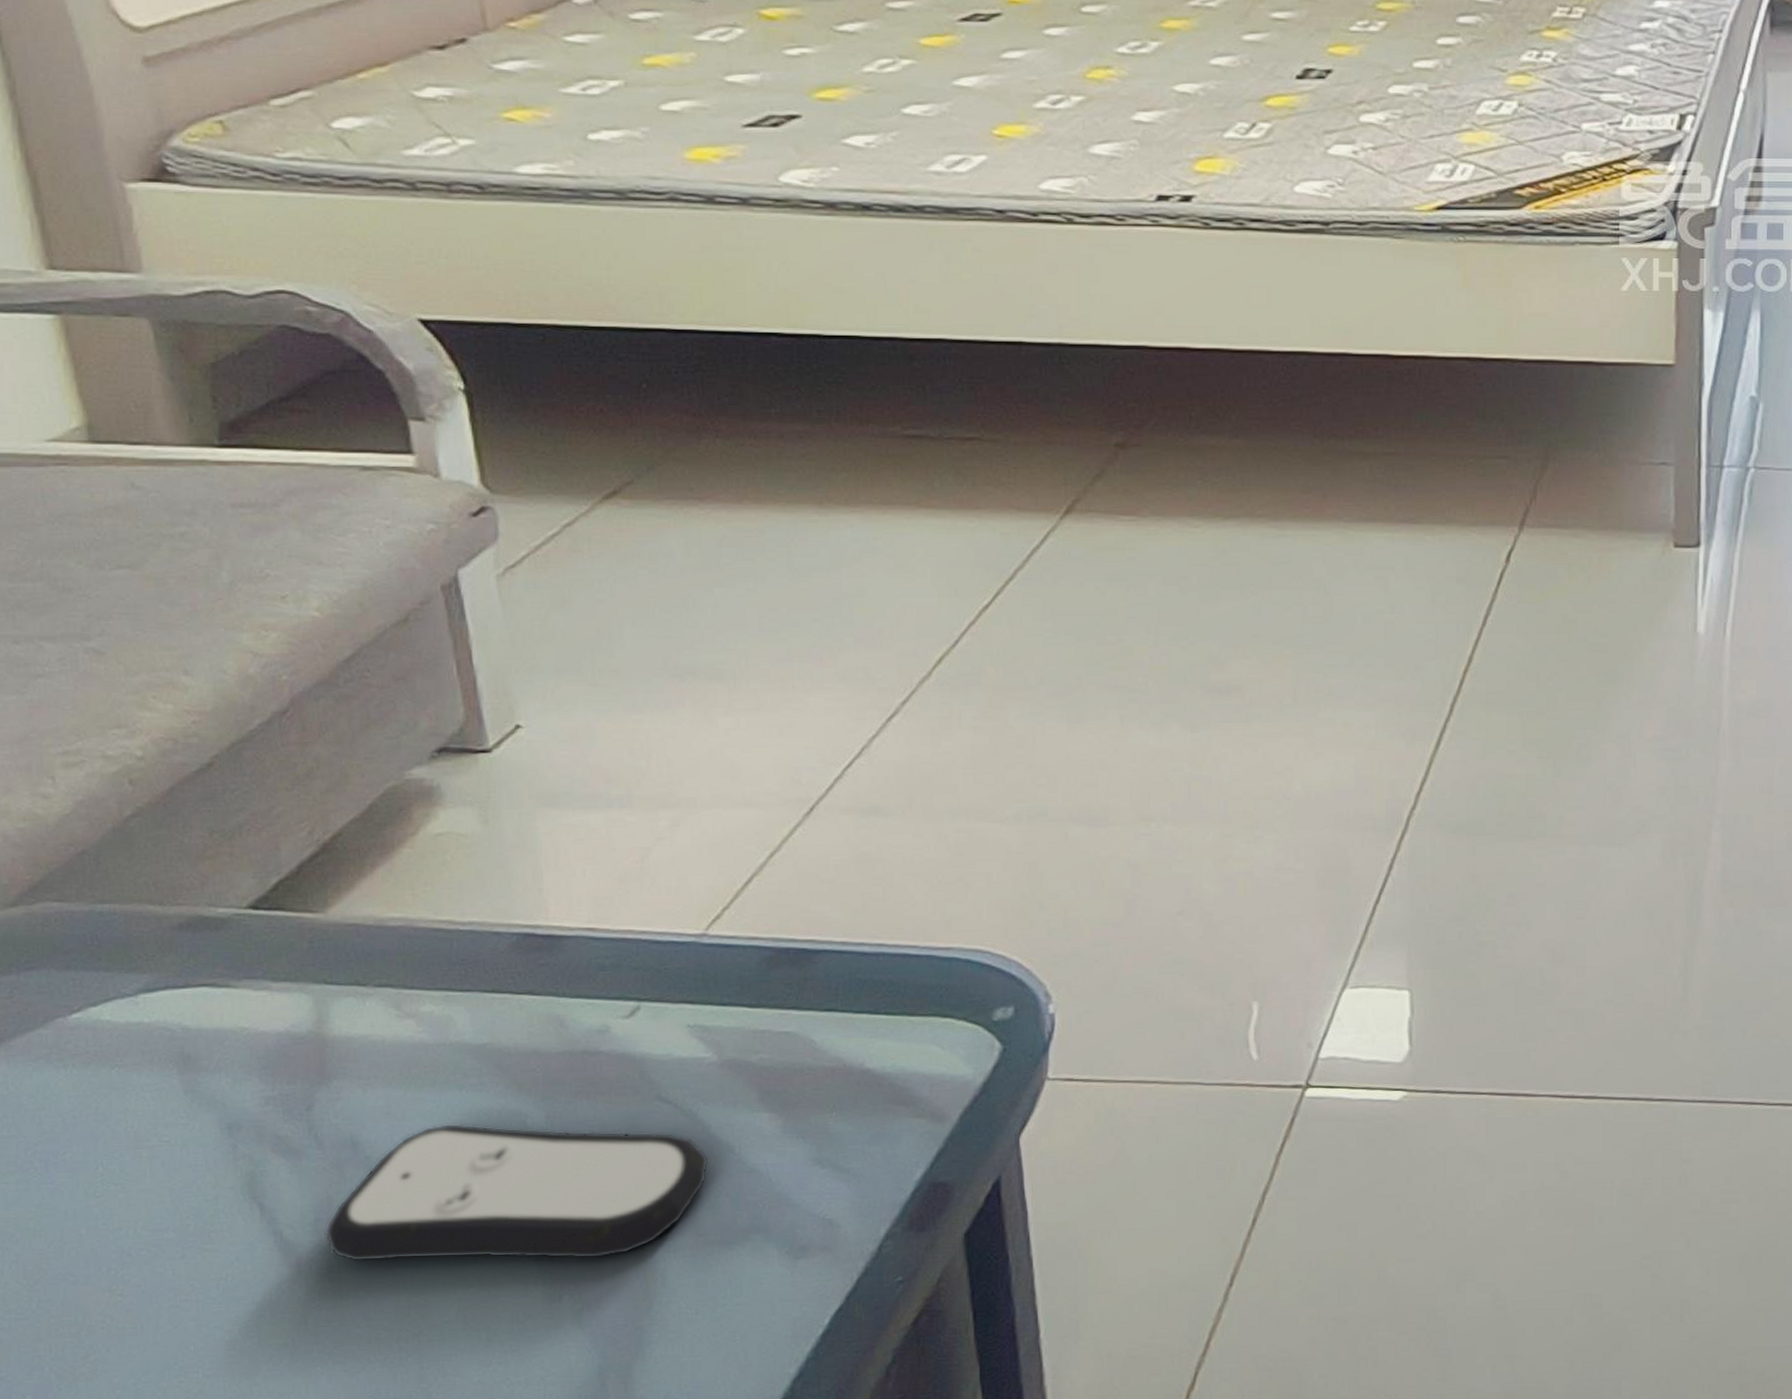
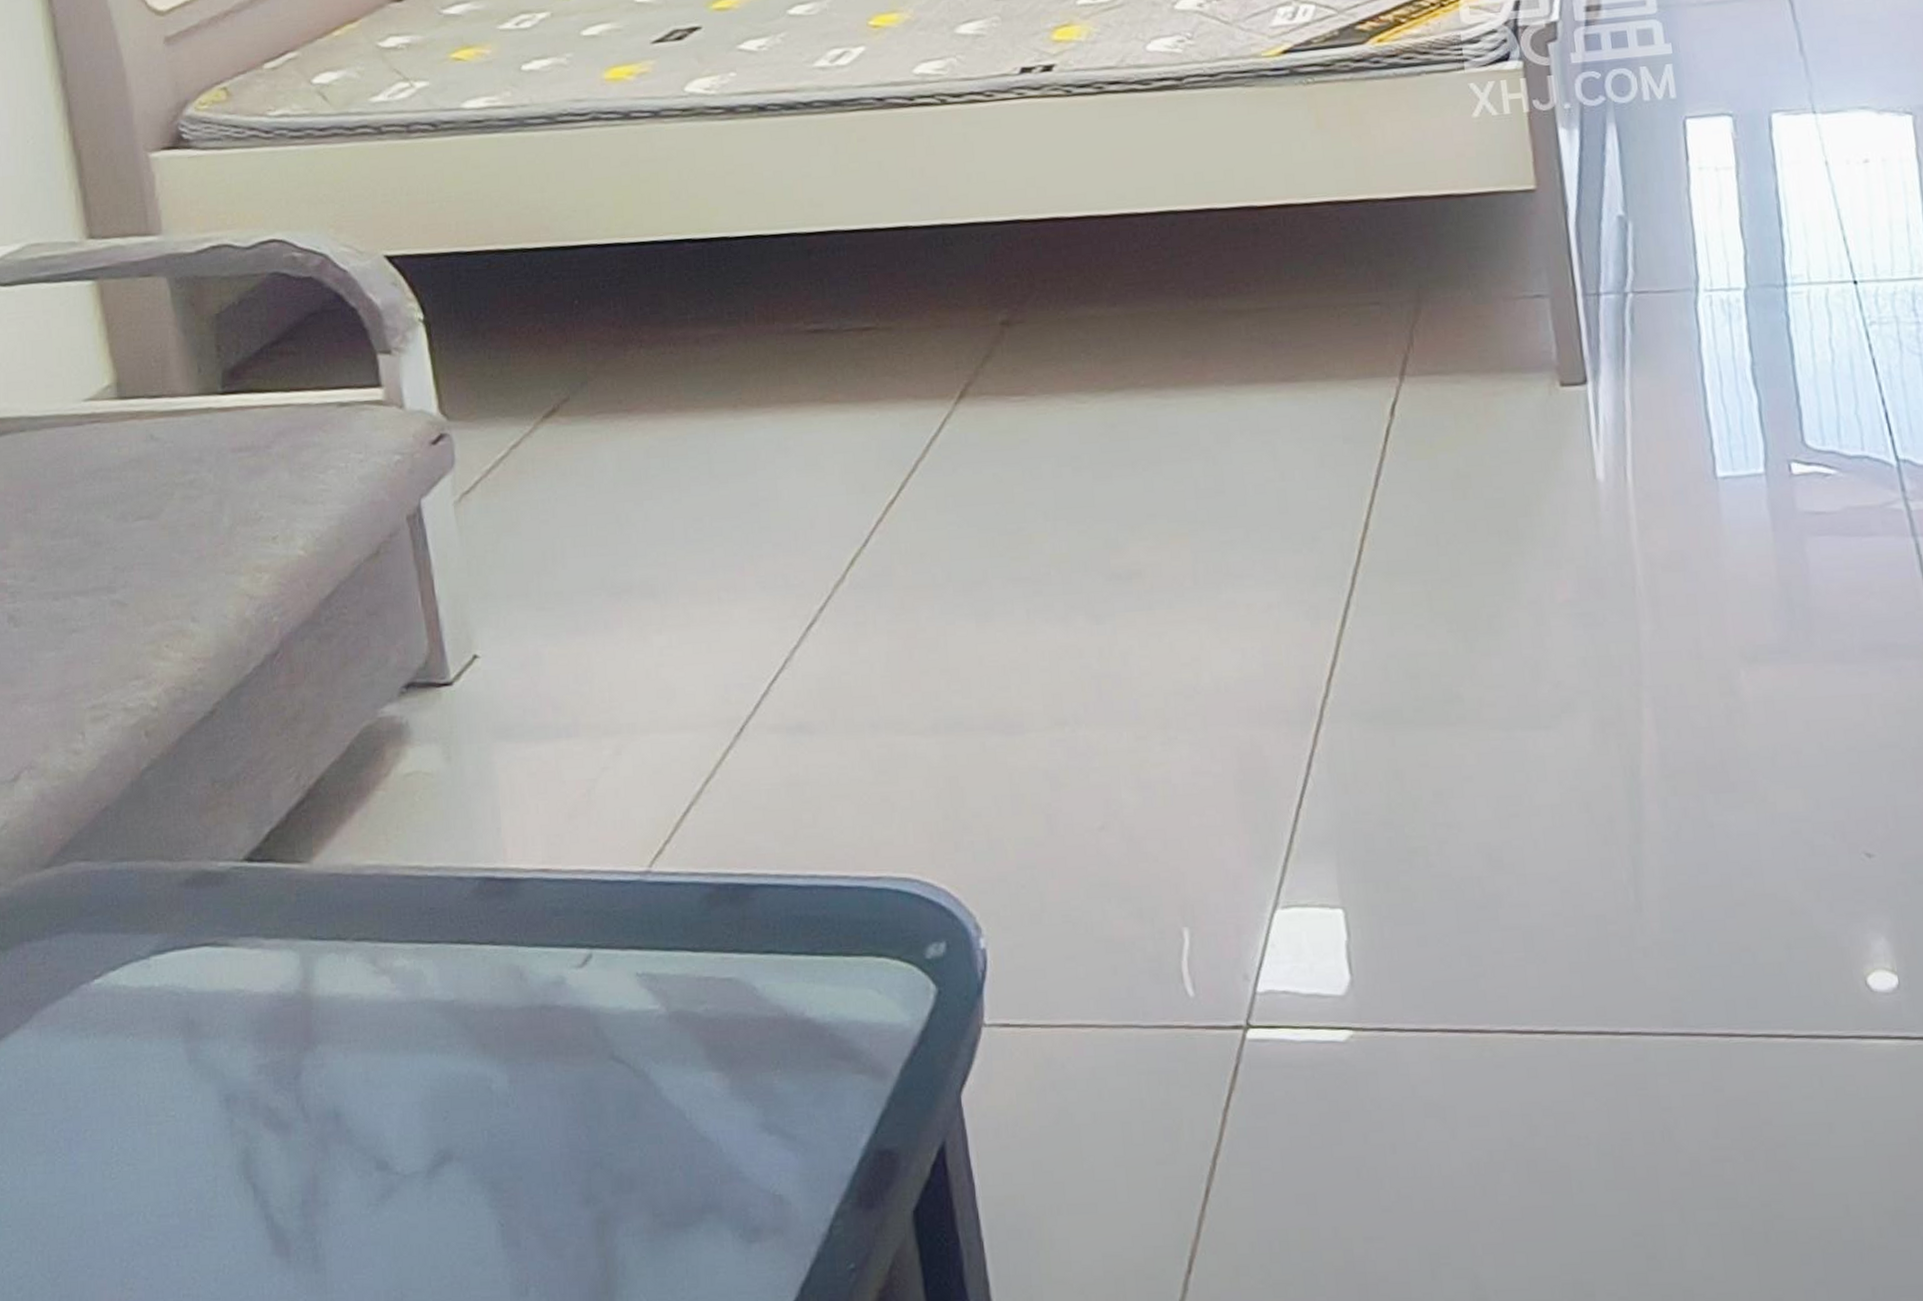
remote control: present [324,1123,709,1262] -> none [311,1090,662,1250]

